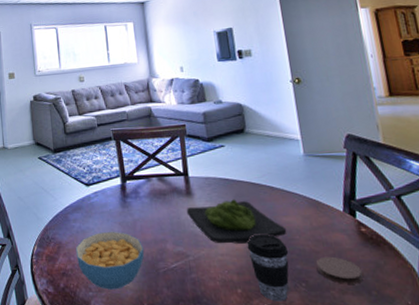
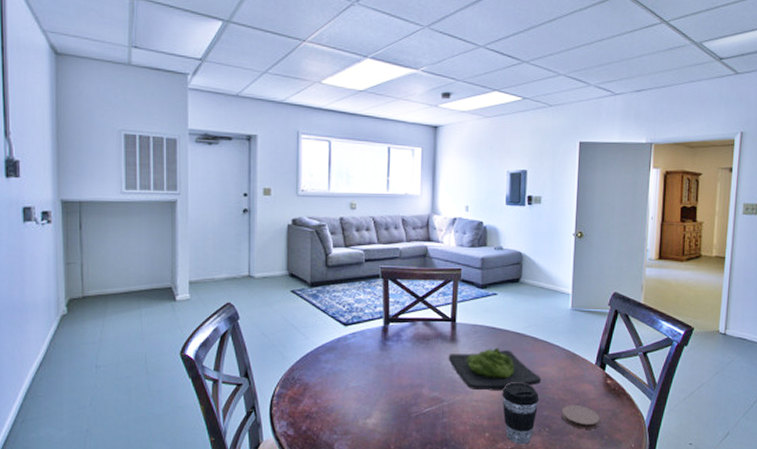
cereal bowl: present [75,231,145,290] -> none [323,374,399,433]

